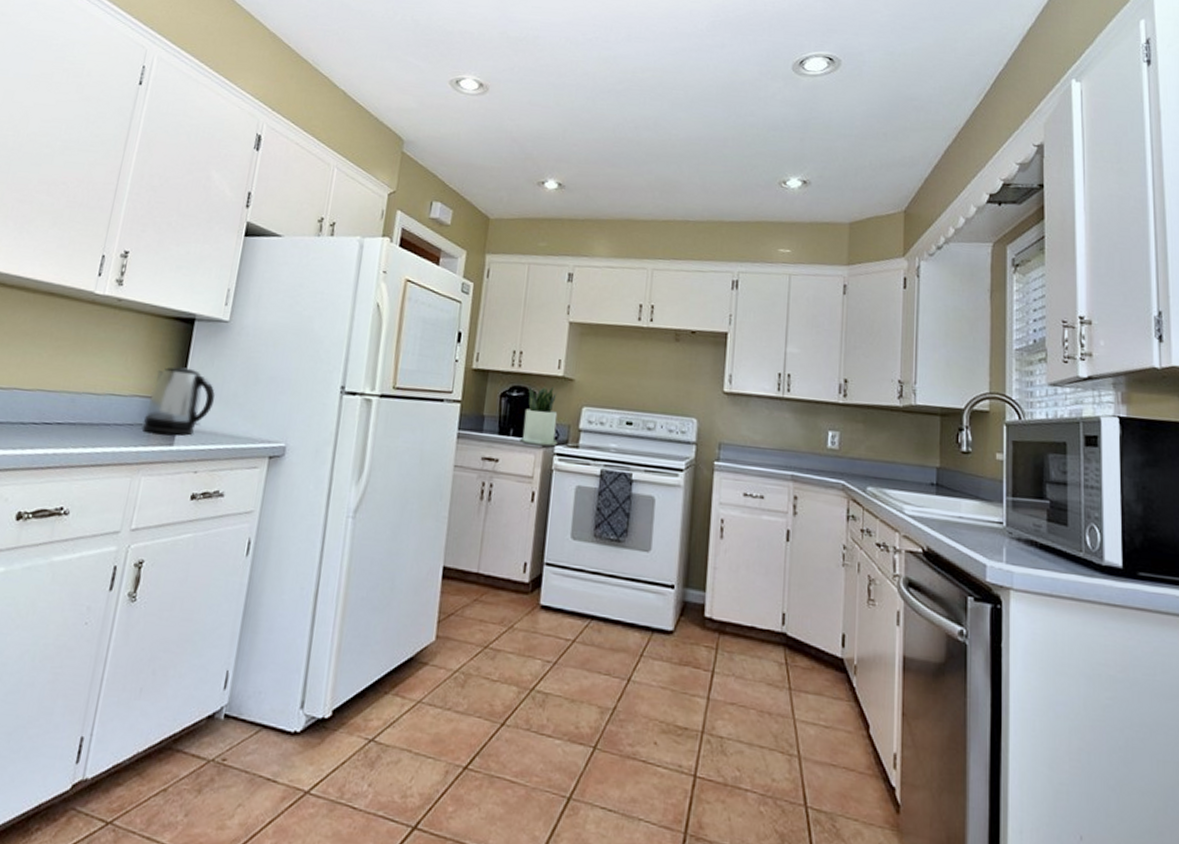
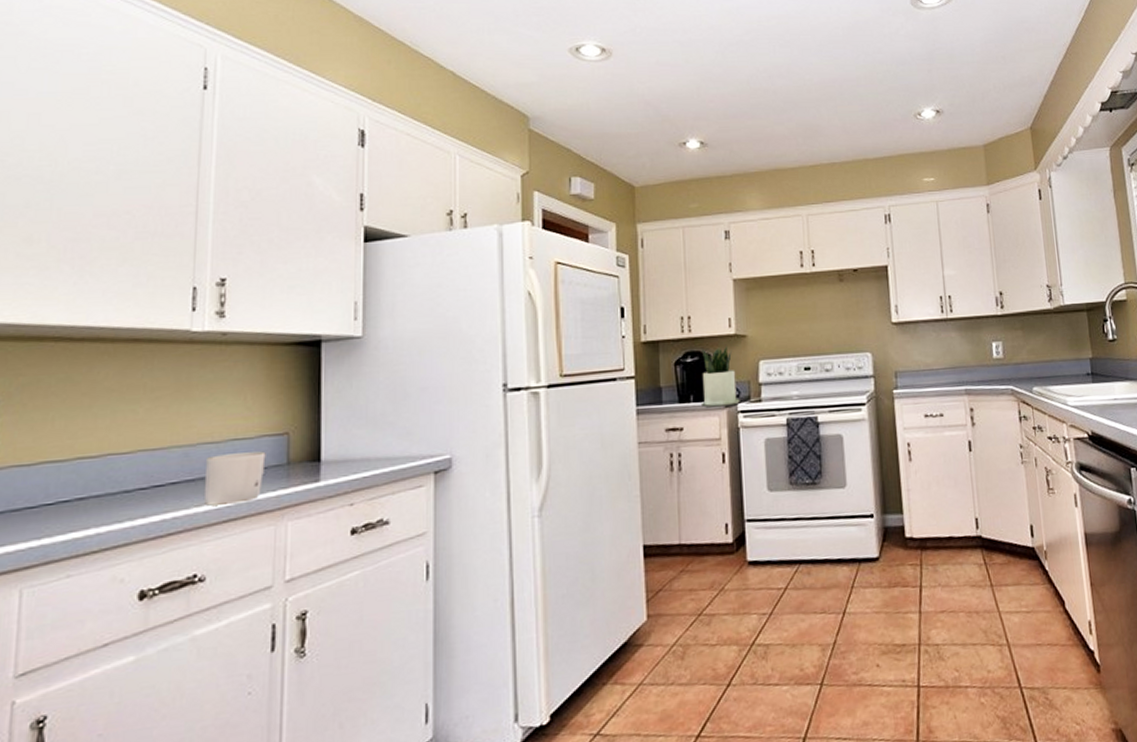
mug: none [79,405,135,452] -> present [203,451,266,506]
kettle: present [141,366,215,436] -> none [278,394,359,473]

